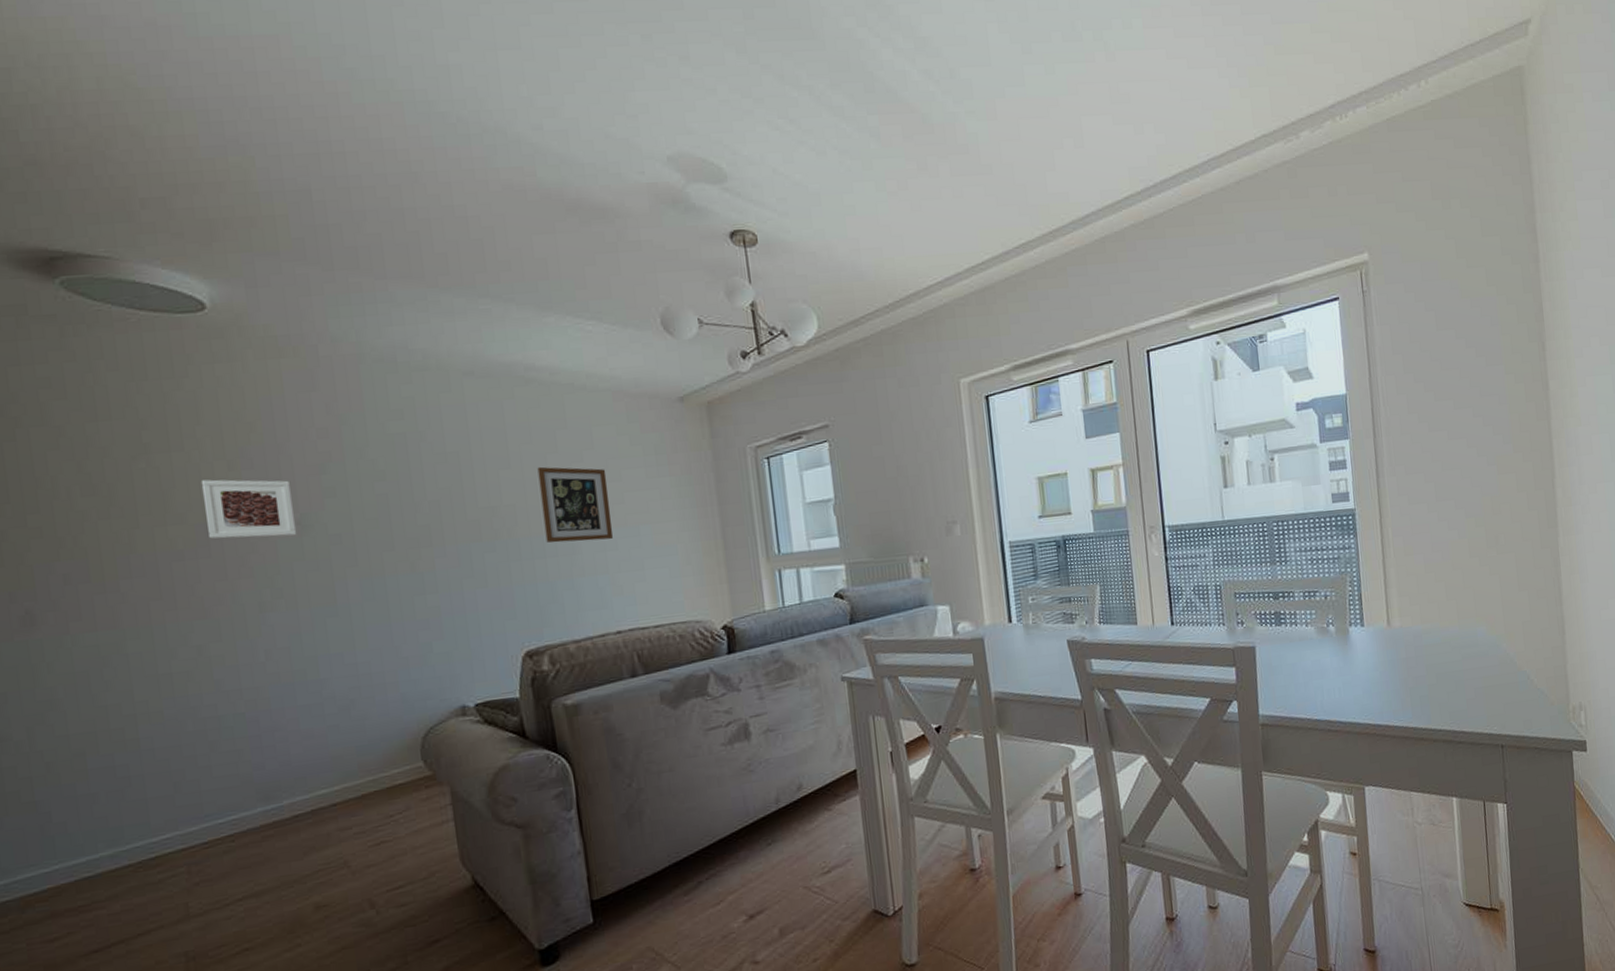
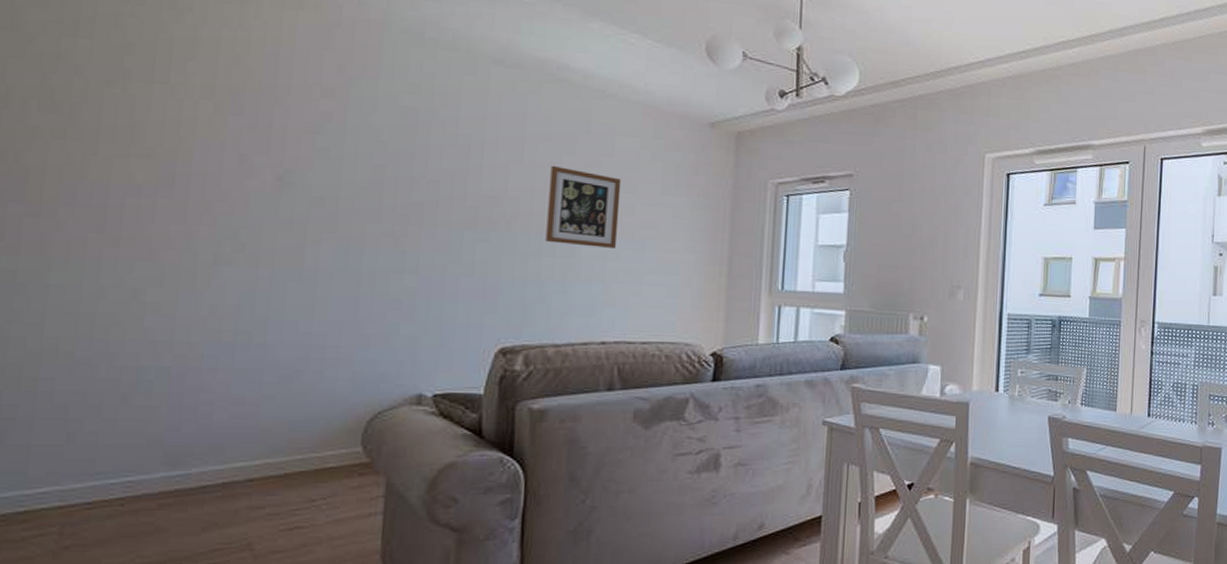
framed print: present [200,479,297,539] -> none [175,117,280,192]

